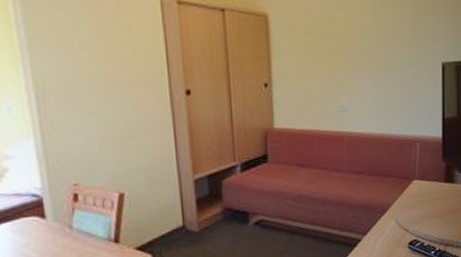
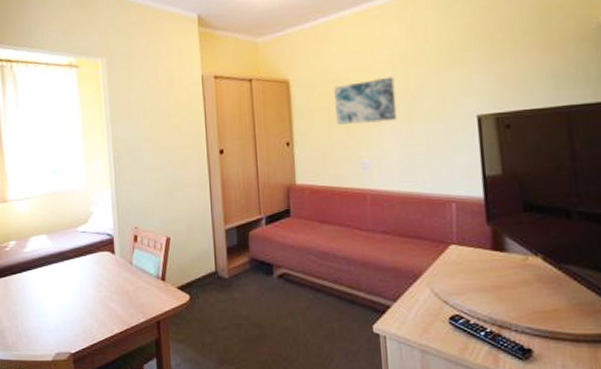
wall art: none [316,19,375,67] -> present [334,76,397,125]

